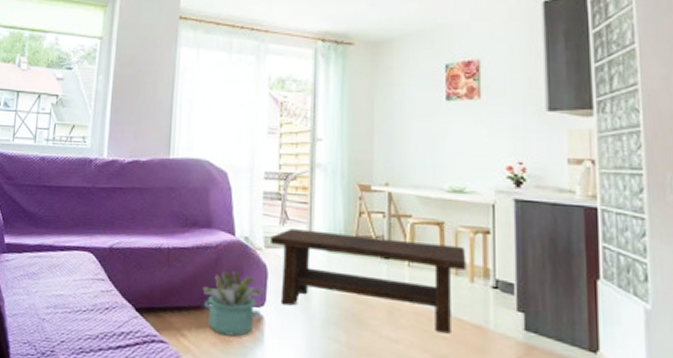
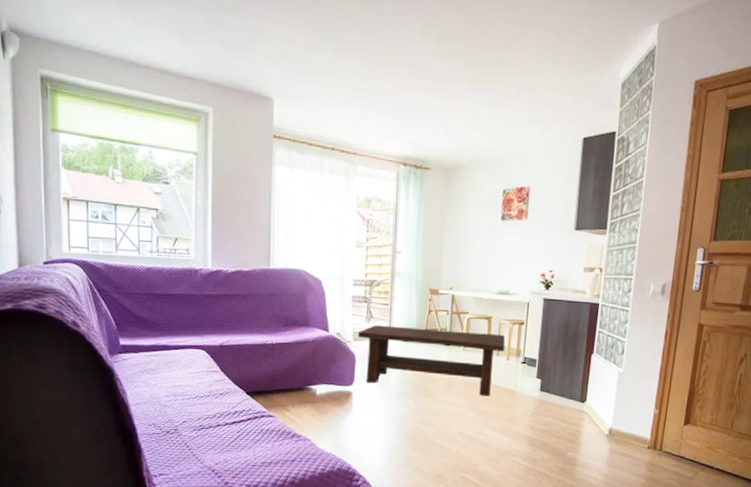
decorative plant: present [202,271,263,337] -> none [302,359,352,409]

